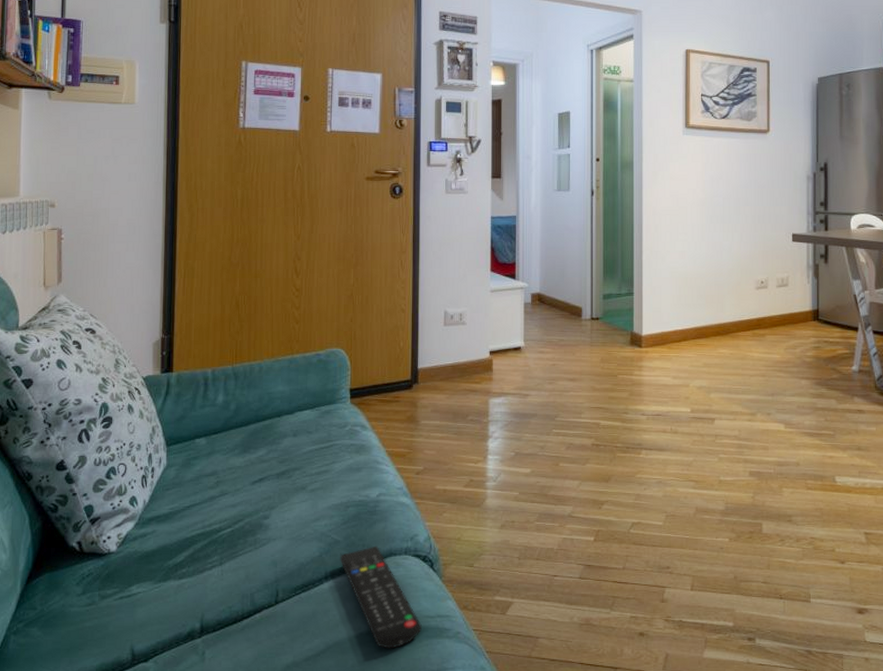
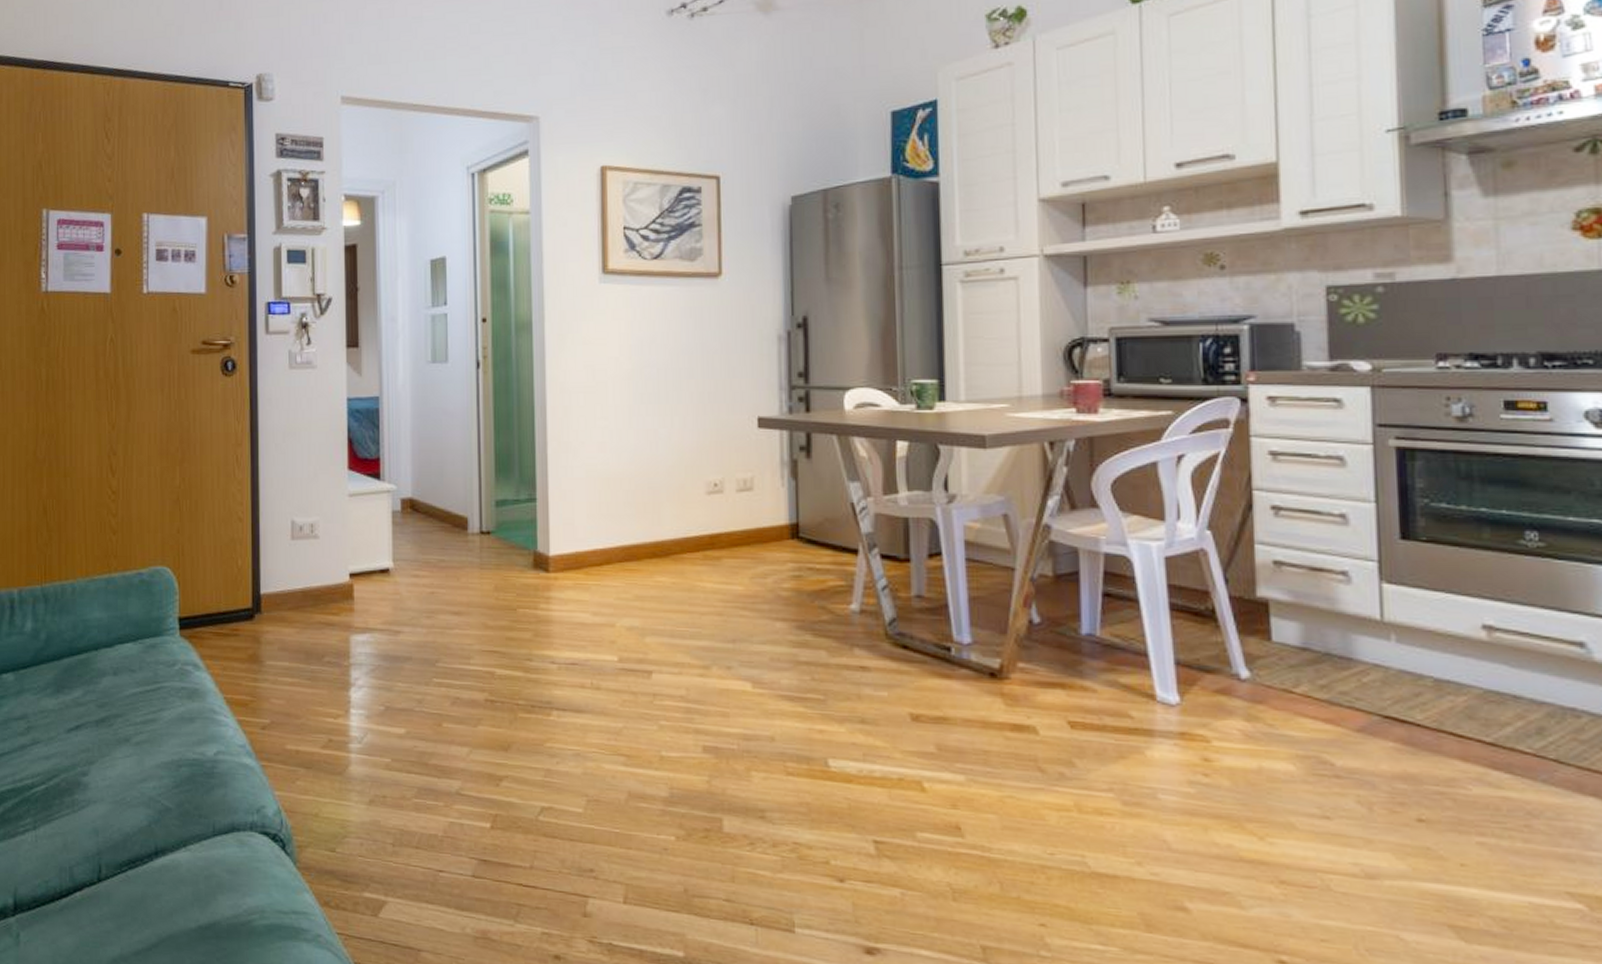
remote control: present [340,545,422,649] -> none [172,817,273,949]

